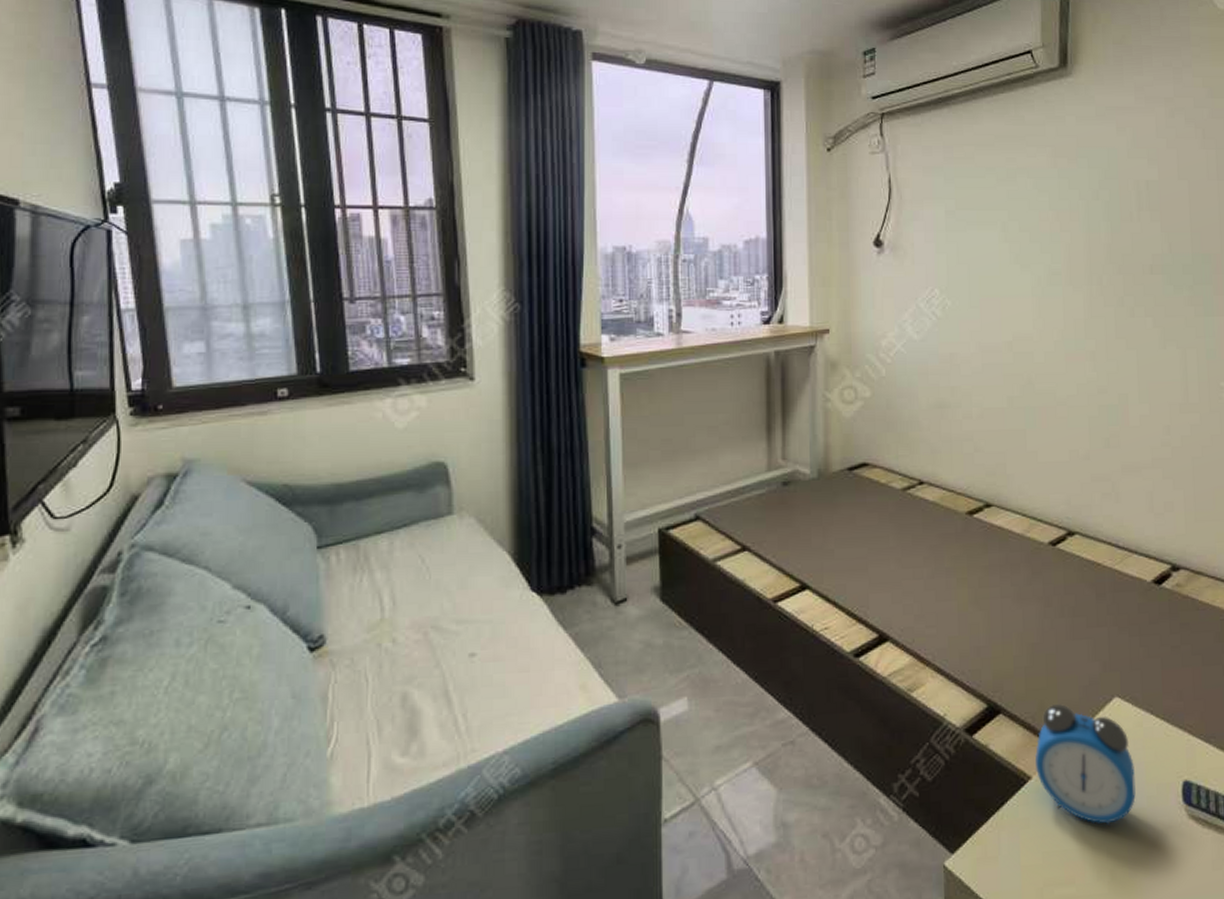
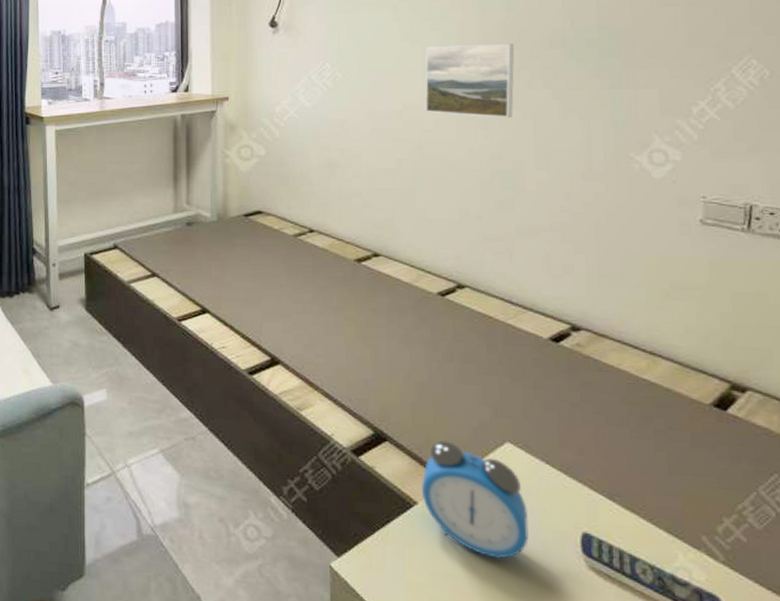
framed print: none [1035,268,1119,349] -> present [425,43,515,118]

